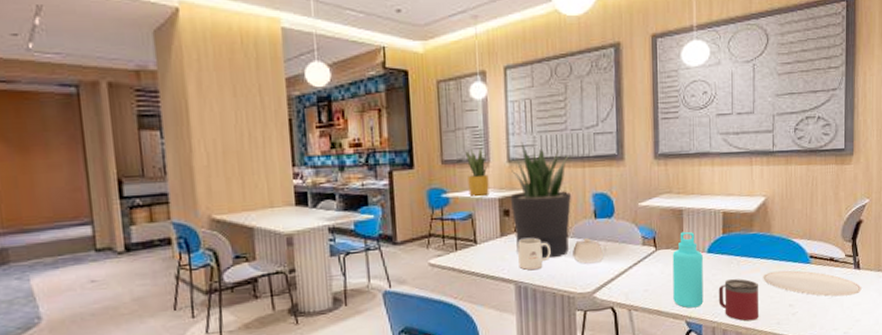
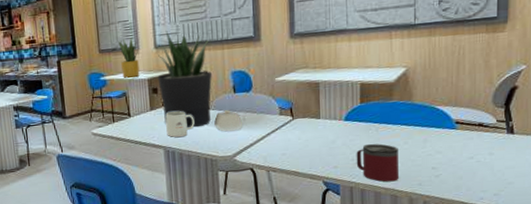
water bottle: present [672,231,704,308] -> none [309,102,341,170]
plate: present [763,270,862,297] -> none [403,135,516,160]

